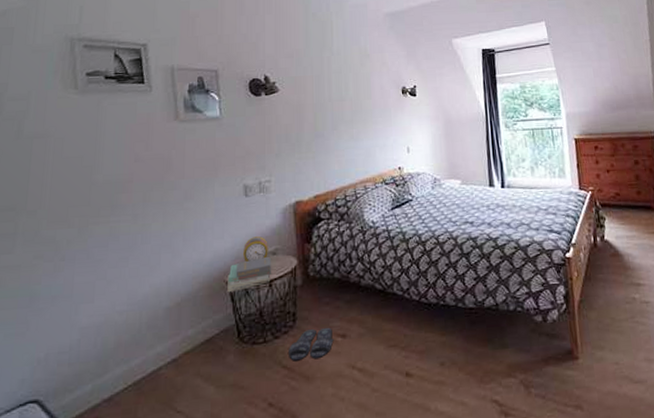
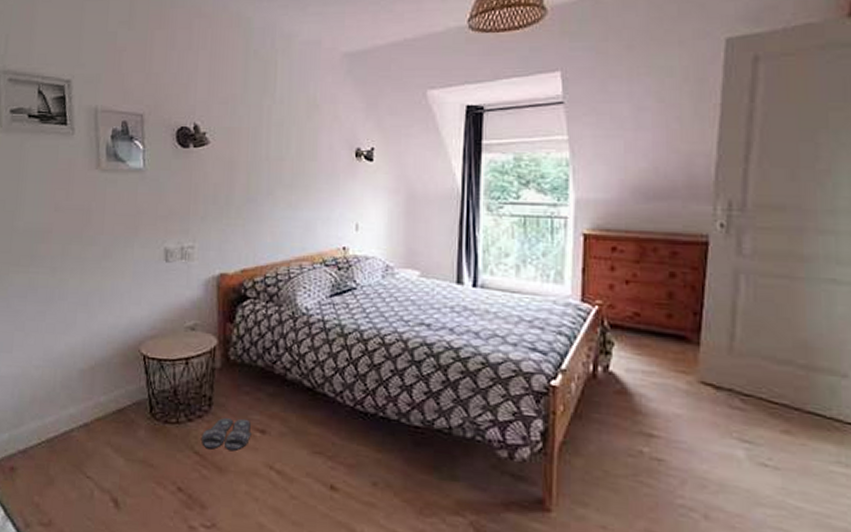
books: present [227,256,272,293] -> none [142,330,190,365]
alarm clock: present [244,236,268,262] -> none [160,307,187,334]

